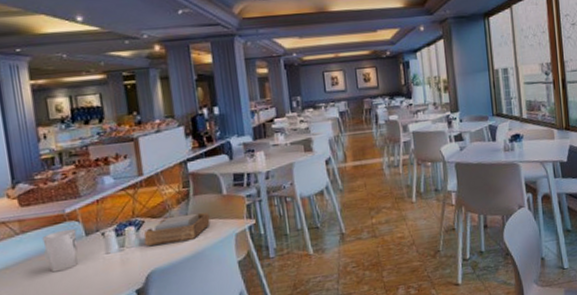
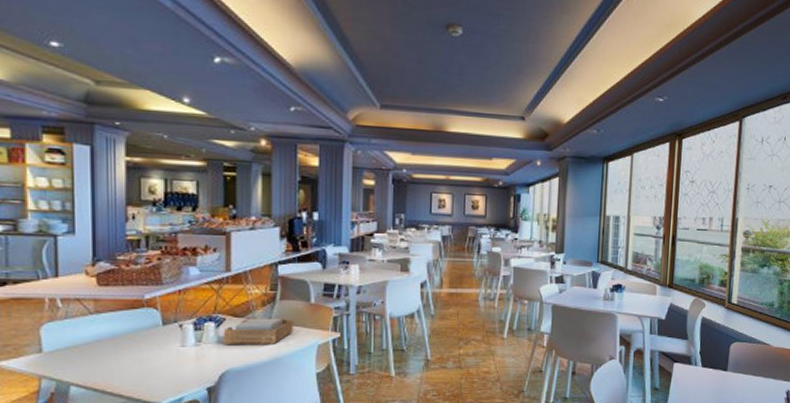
cup: present [42,228,78,273] -> none [117,315,153,358]

